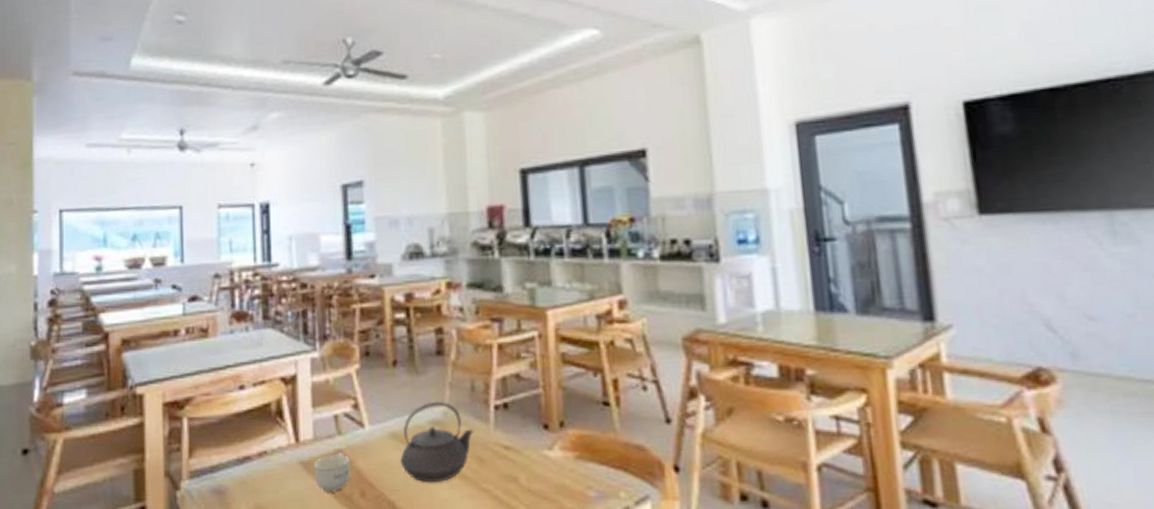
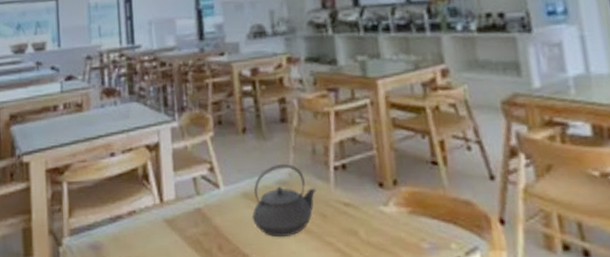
cup: present [313,453,351,491] -> none [176,211,209,246]

